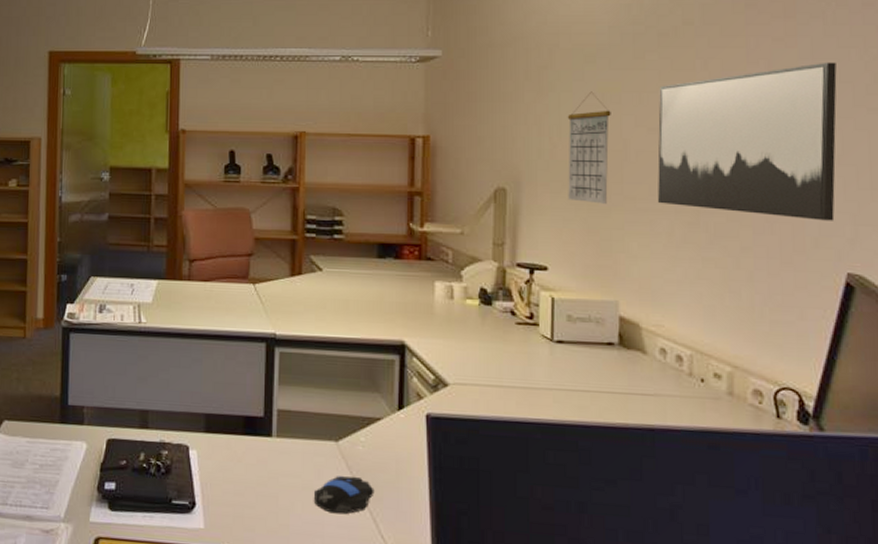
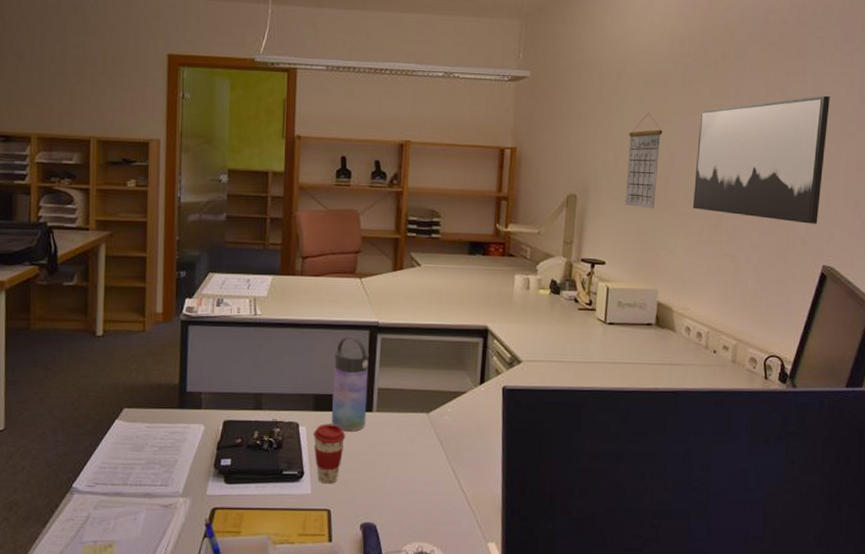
coffee cup: none [205,448,242,519] -> present [313,424,346,484]
water bottle: none [226,348,266,459] -> present [332,336,369,432]
computer mouse: present [314,476,374,514] -> none [407,442,458,474]

